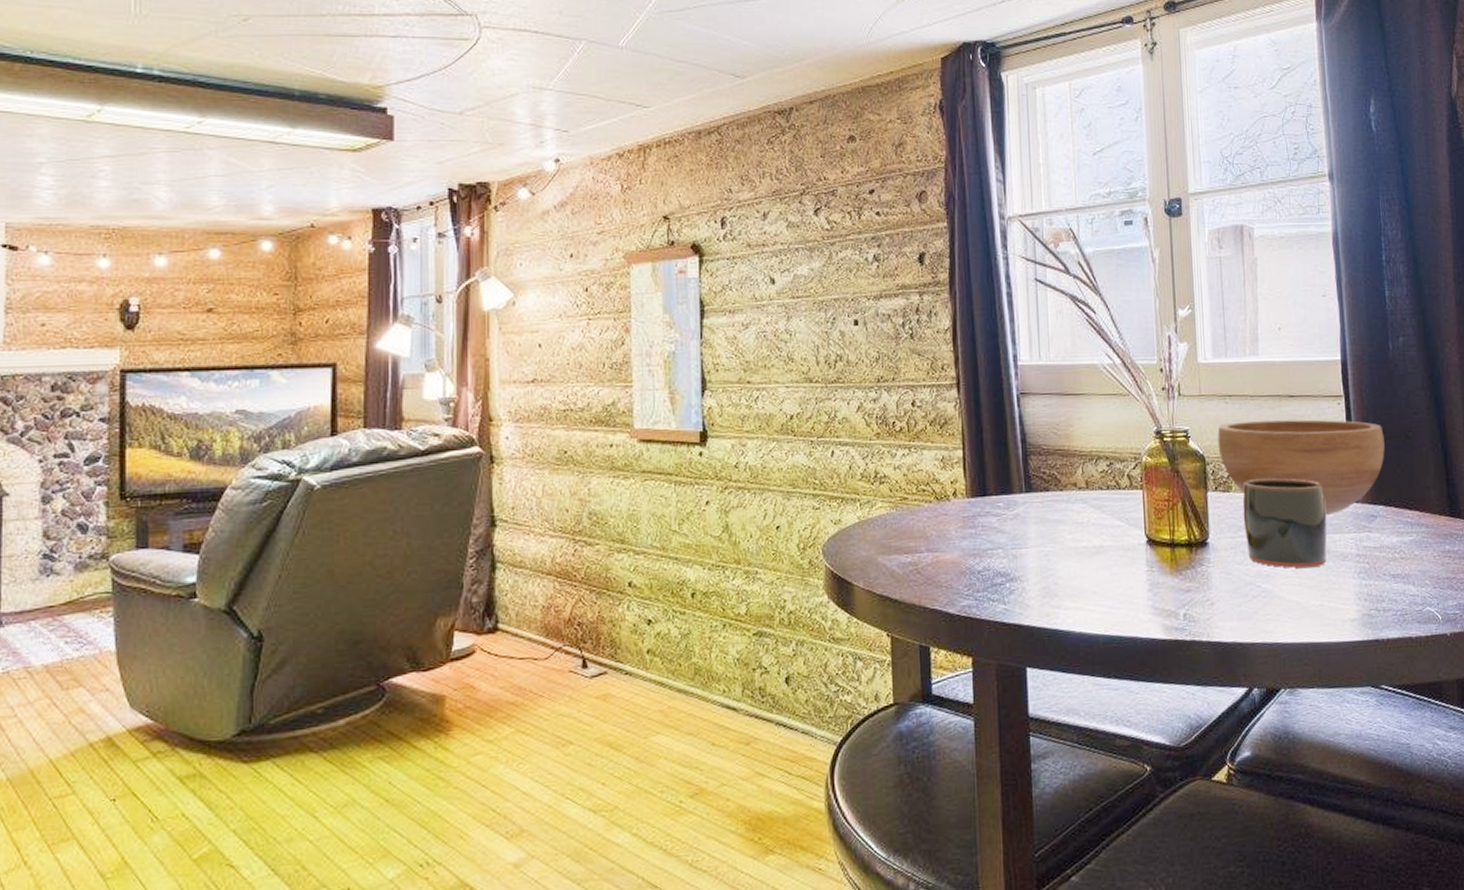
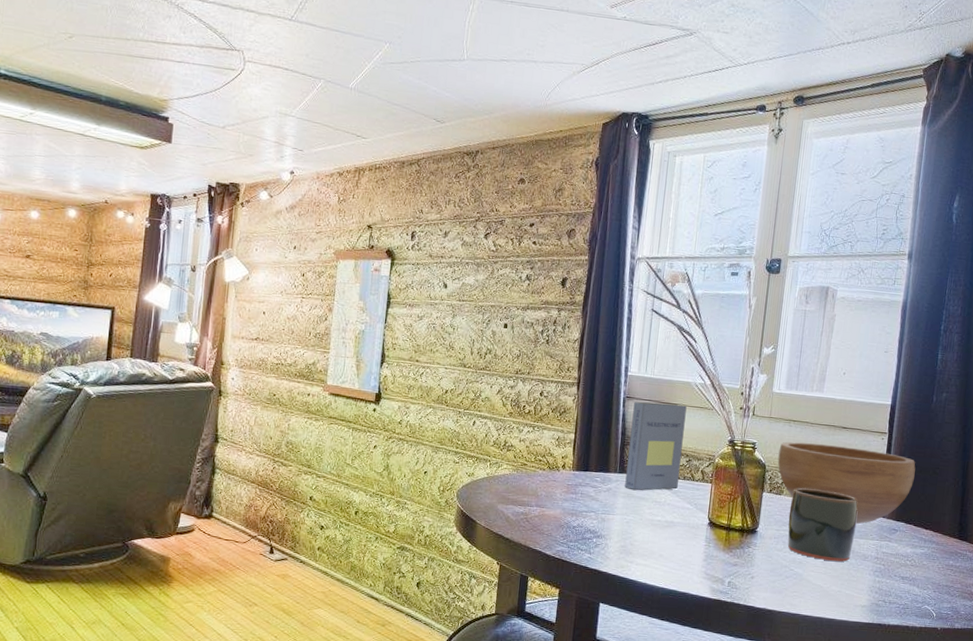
book: none [1031,394,1101,513] -> present [625,401,687,491]

